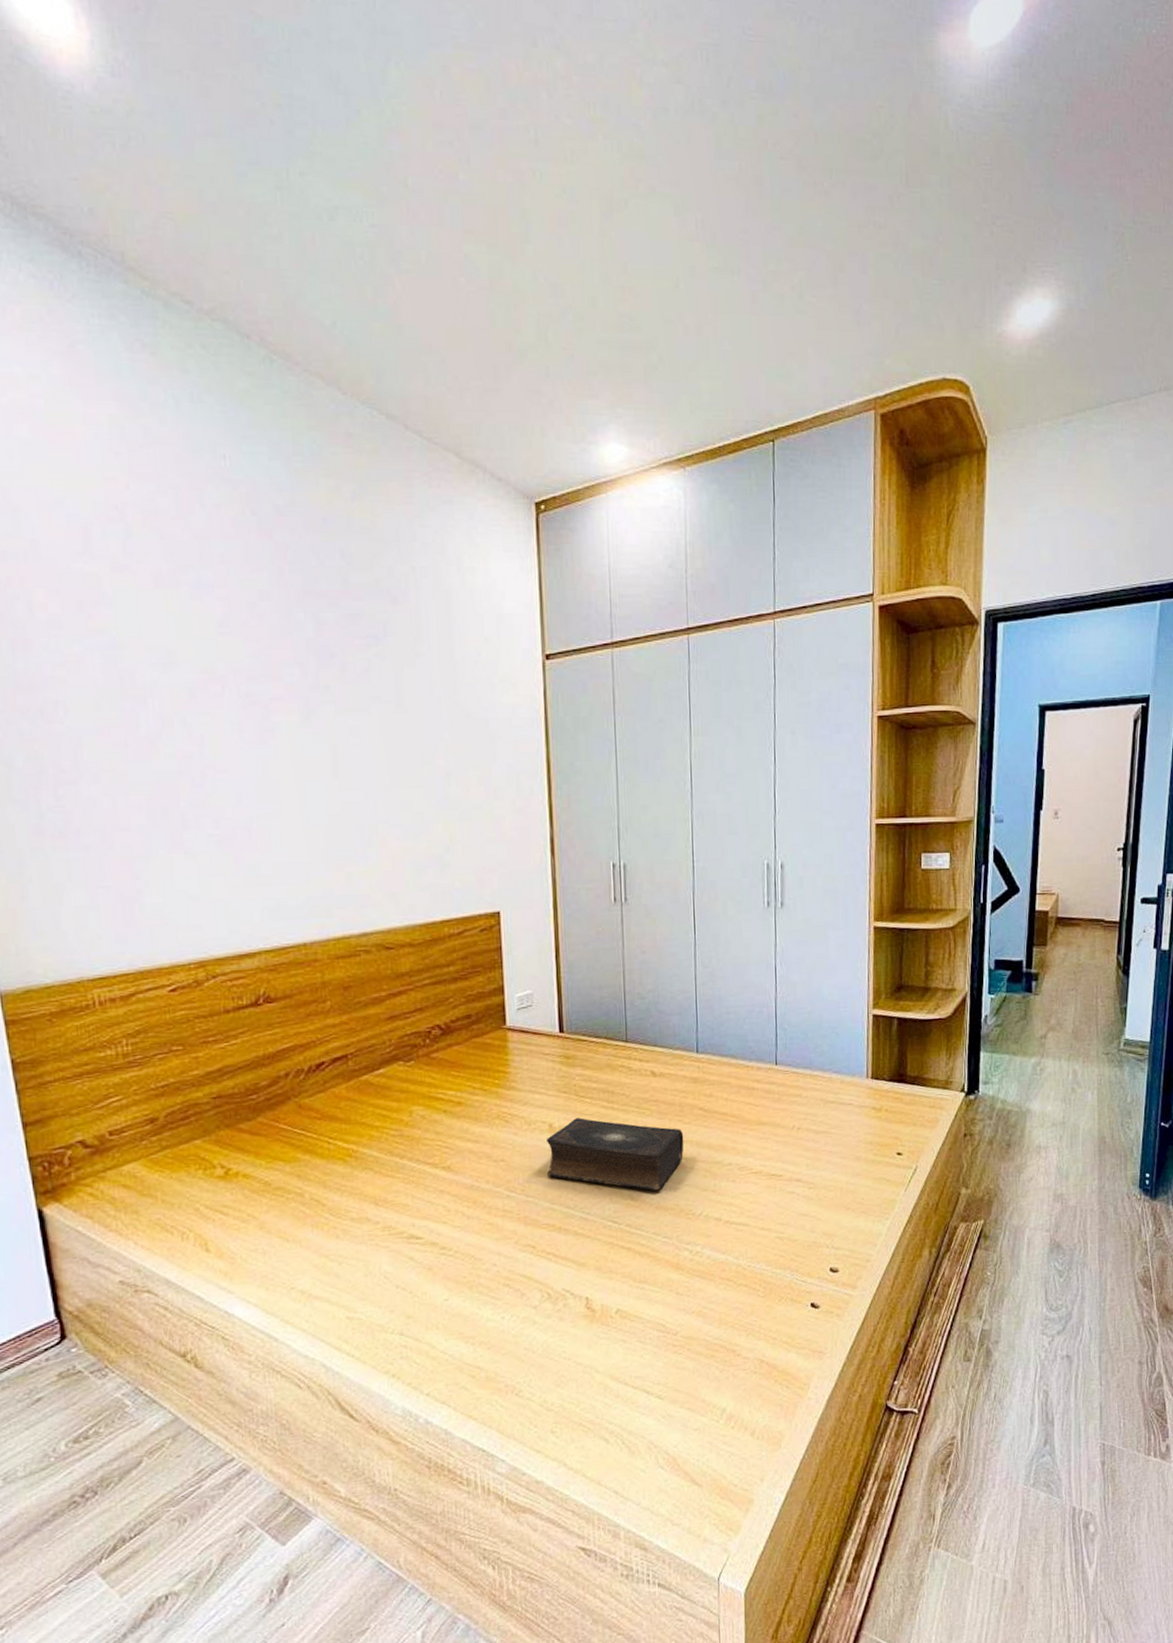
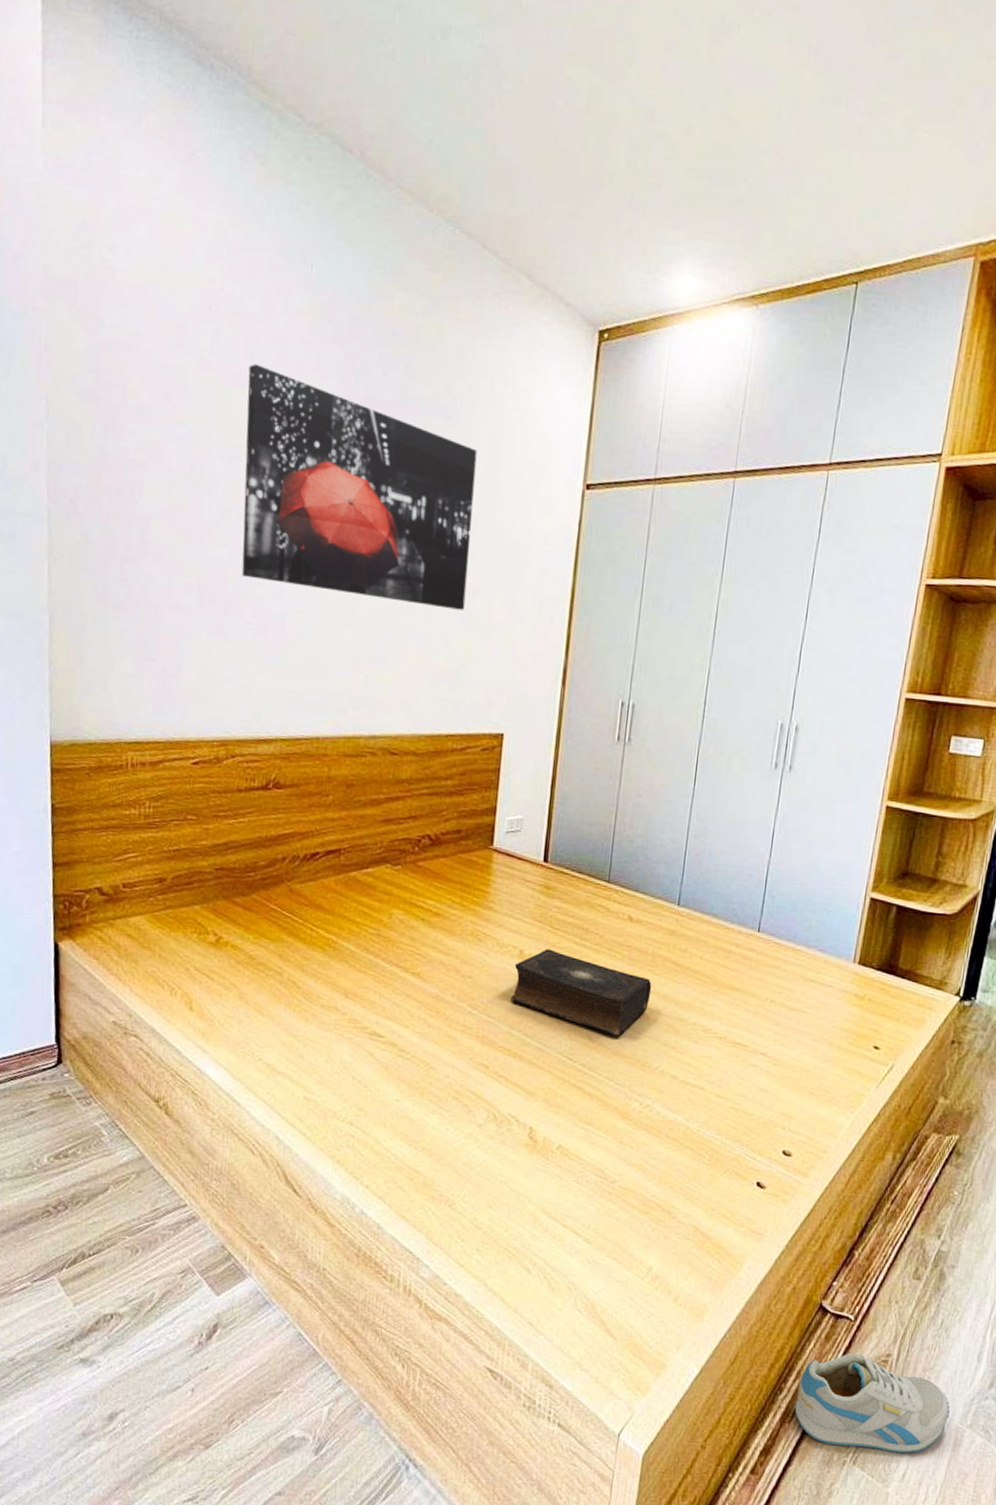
wall art: none [170,563,441,794] -> present [241,363,477,611]
sneaker: none [877,1443,1015,1536] -> present [794,1353,951,1454]

